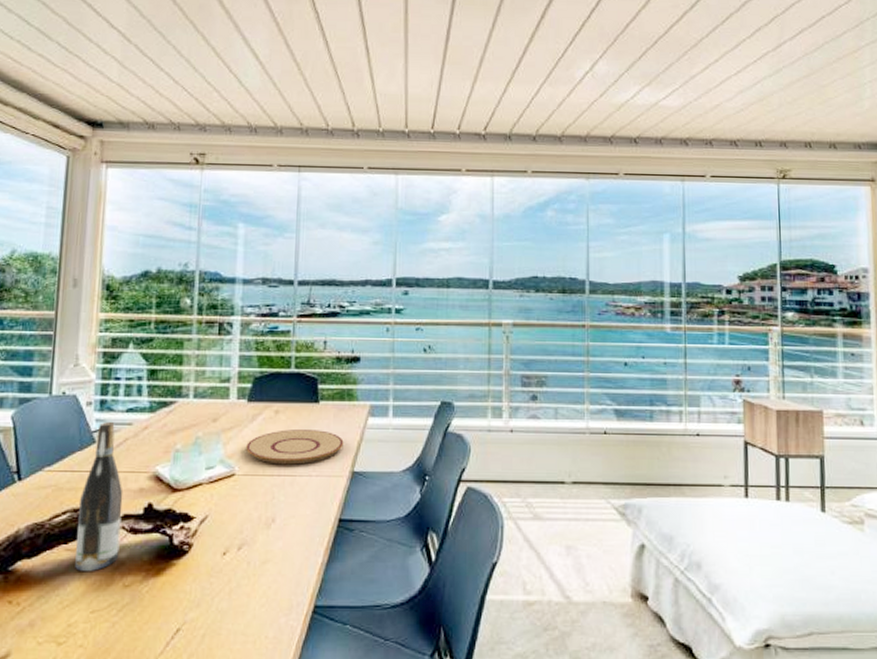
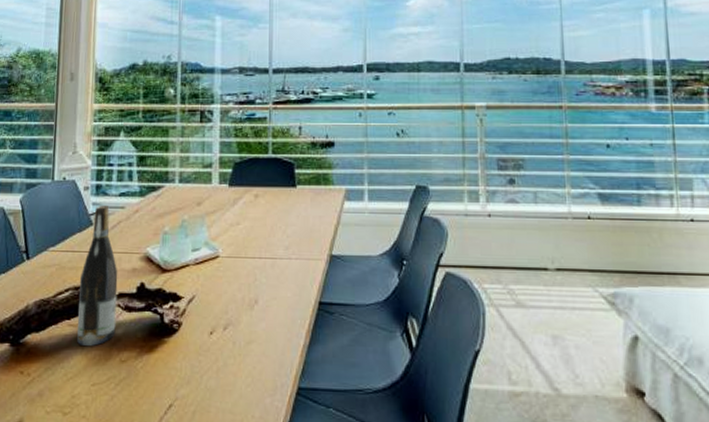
plate: present [246,429,344,465] -> none [229,213,321,248]

